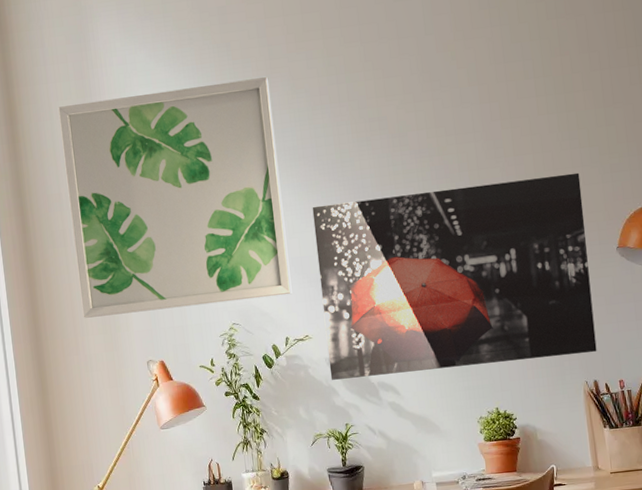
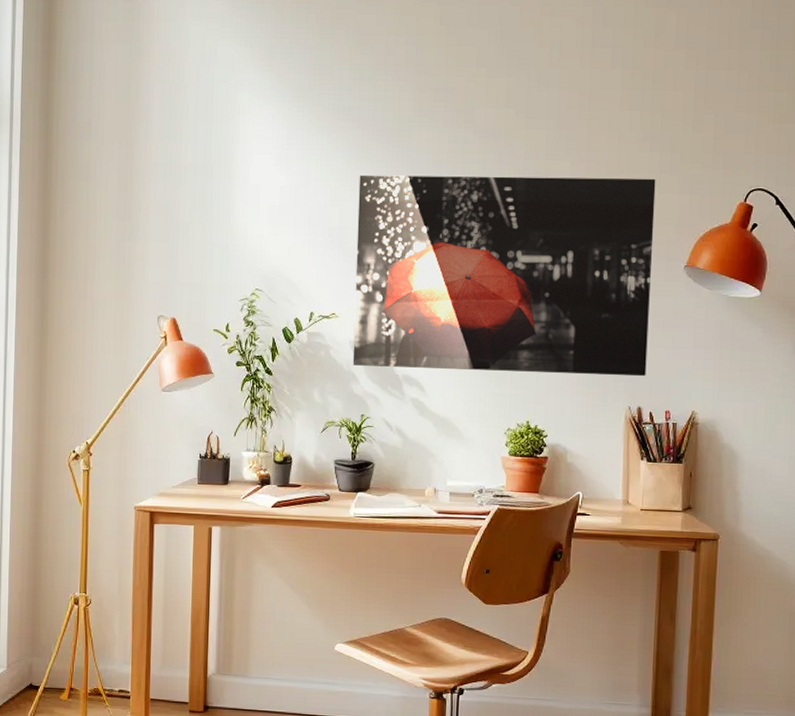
wall art: present [58,77,292,318] -> none [96,26,333,267]

